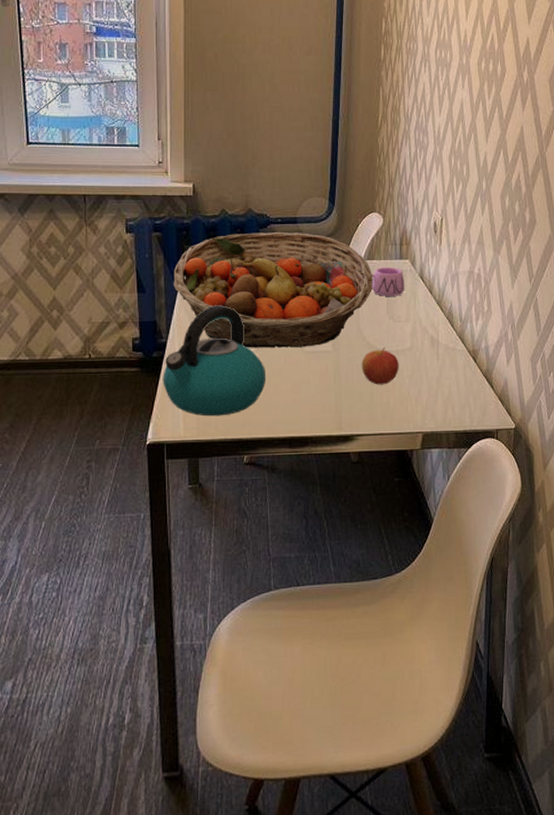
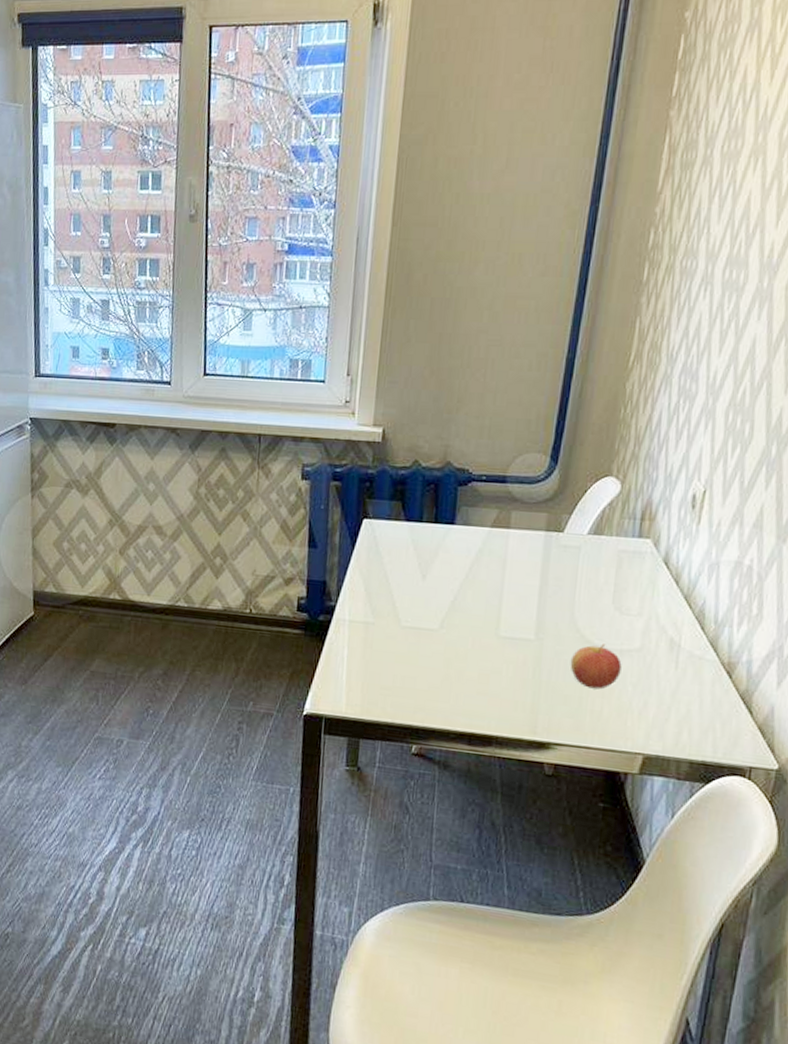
kettle: present [163,305,265,417] -> none [327,570,448,697]
fruit basket: present [173,231,373,348] -> none [349,489,599,632]
mug: present [371,267,405,296] -> none [596,545,642,583]

